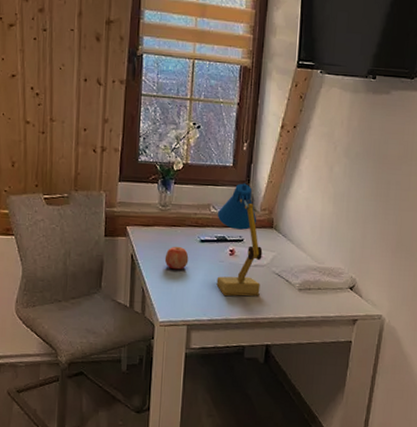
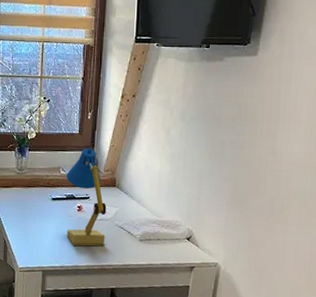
apple: present [164,246,189,270] -> none [22,204,43,224]

